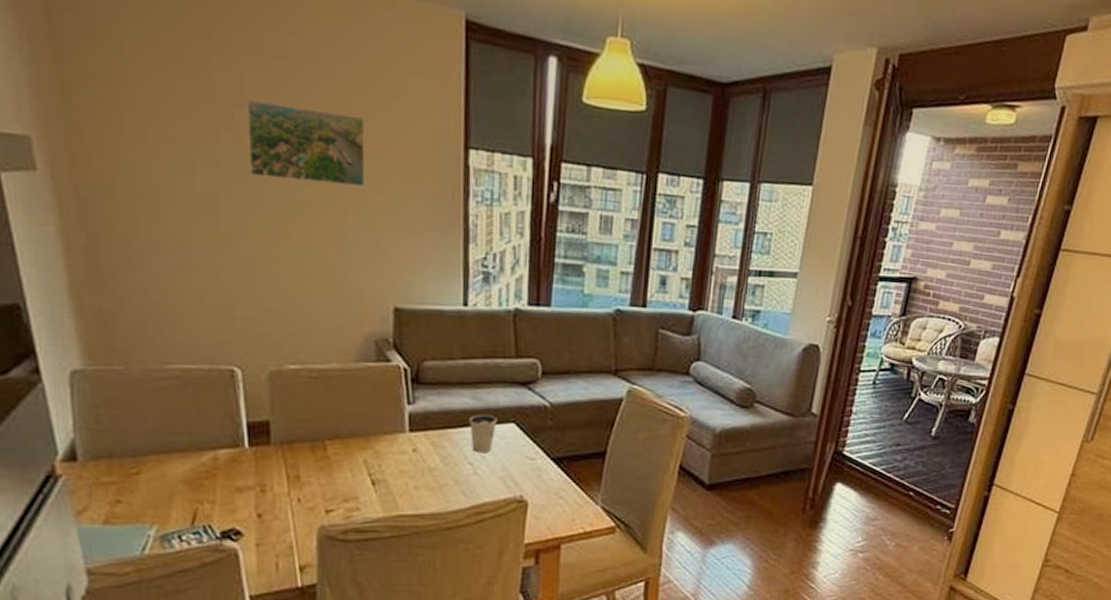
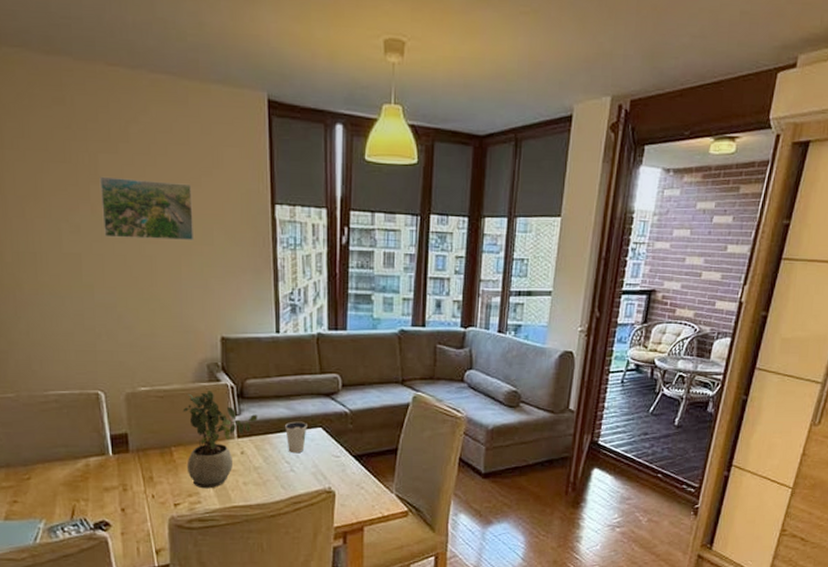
potted plant: none [341,373,436,493] -> present [182,391,258,489]

